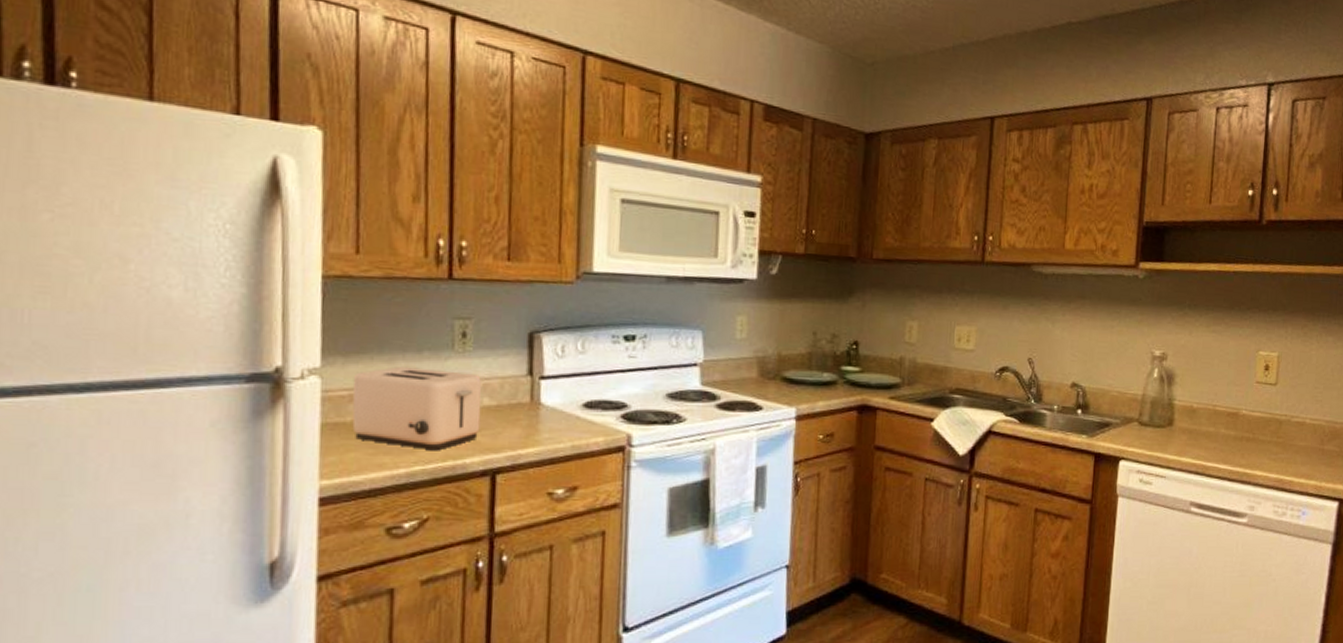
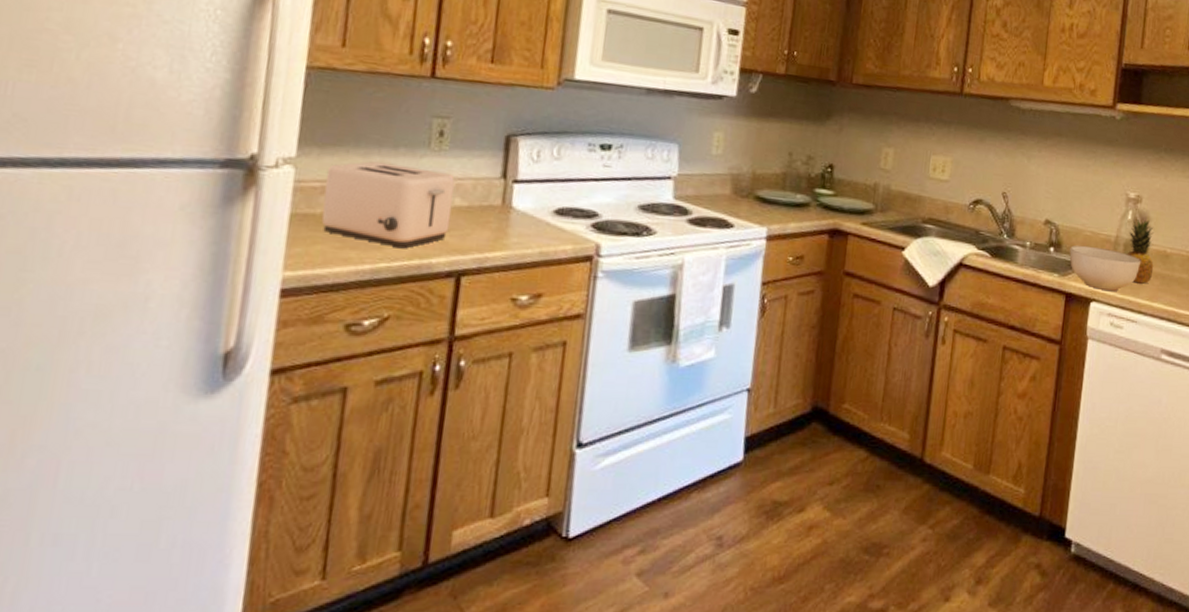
bowl: none [1096,405,1169,448] -> present [1069,245,1141,291]
fruit: none [1154,376,1181,440] -> present [1127,219,1155,284]

